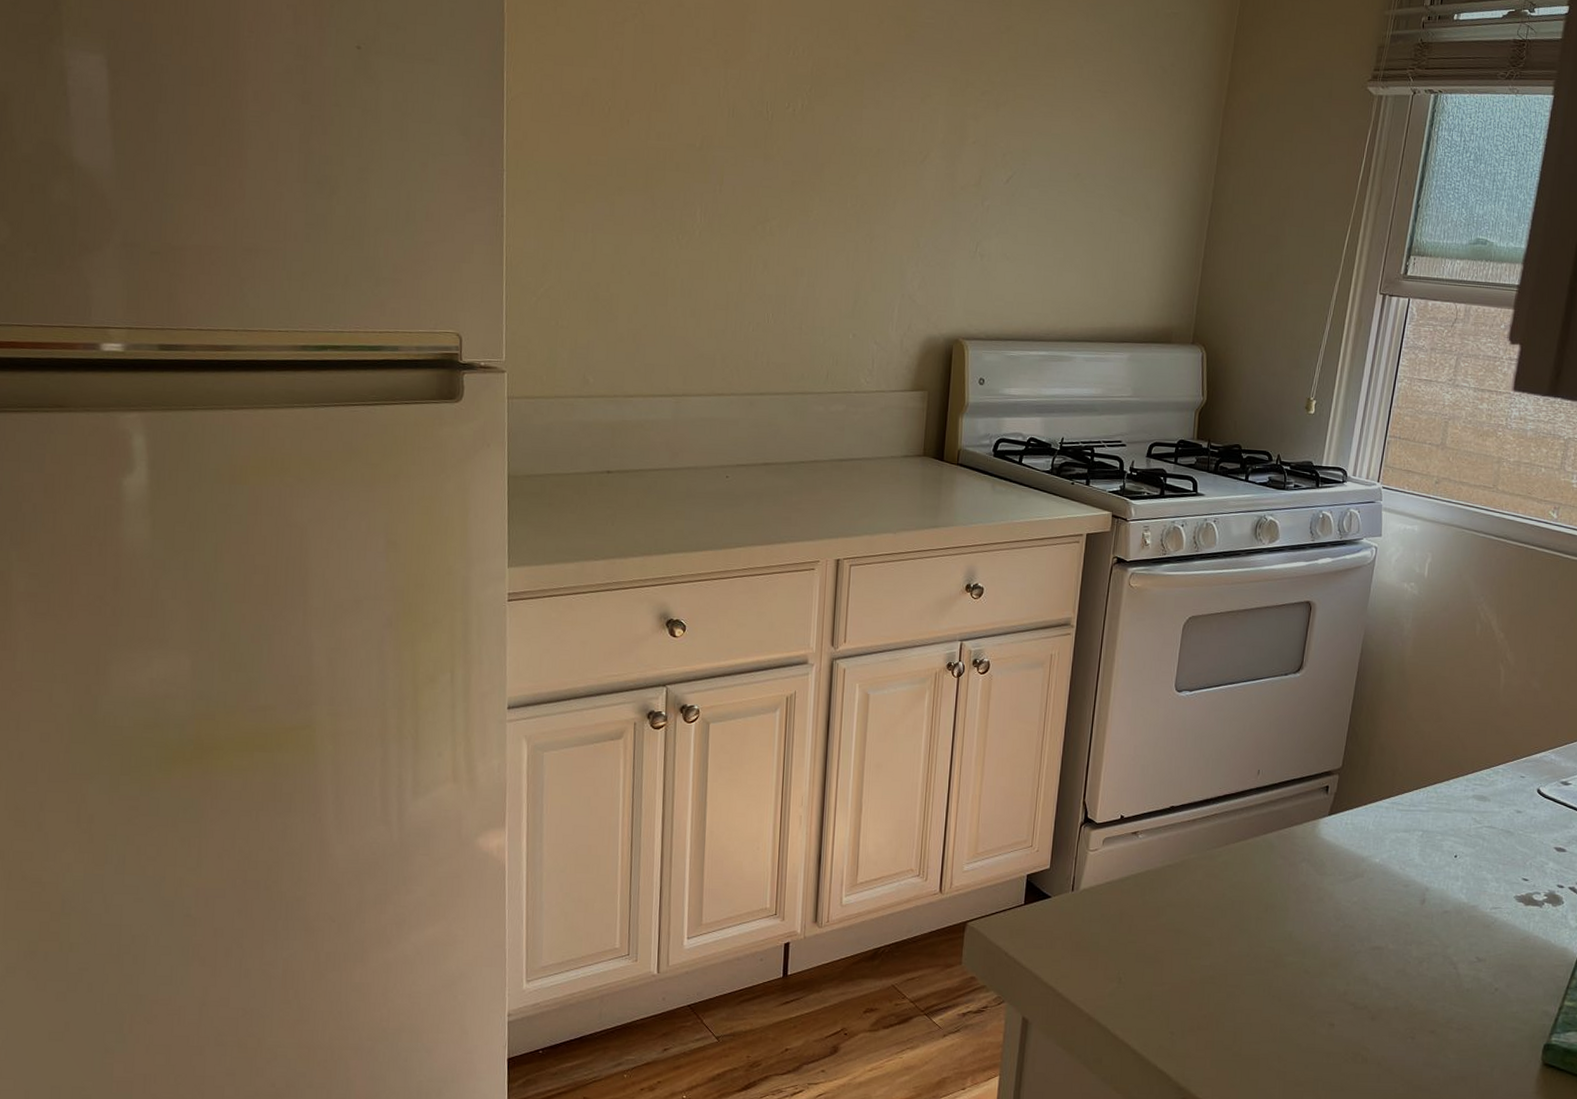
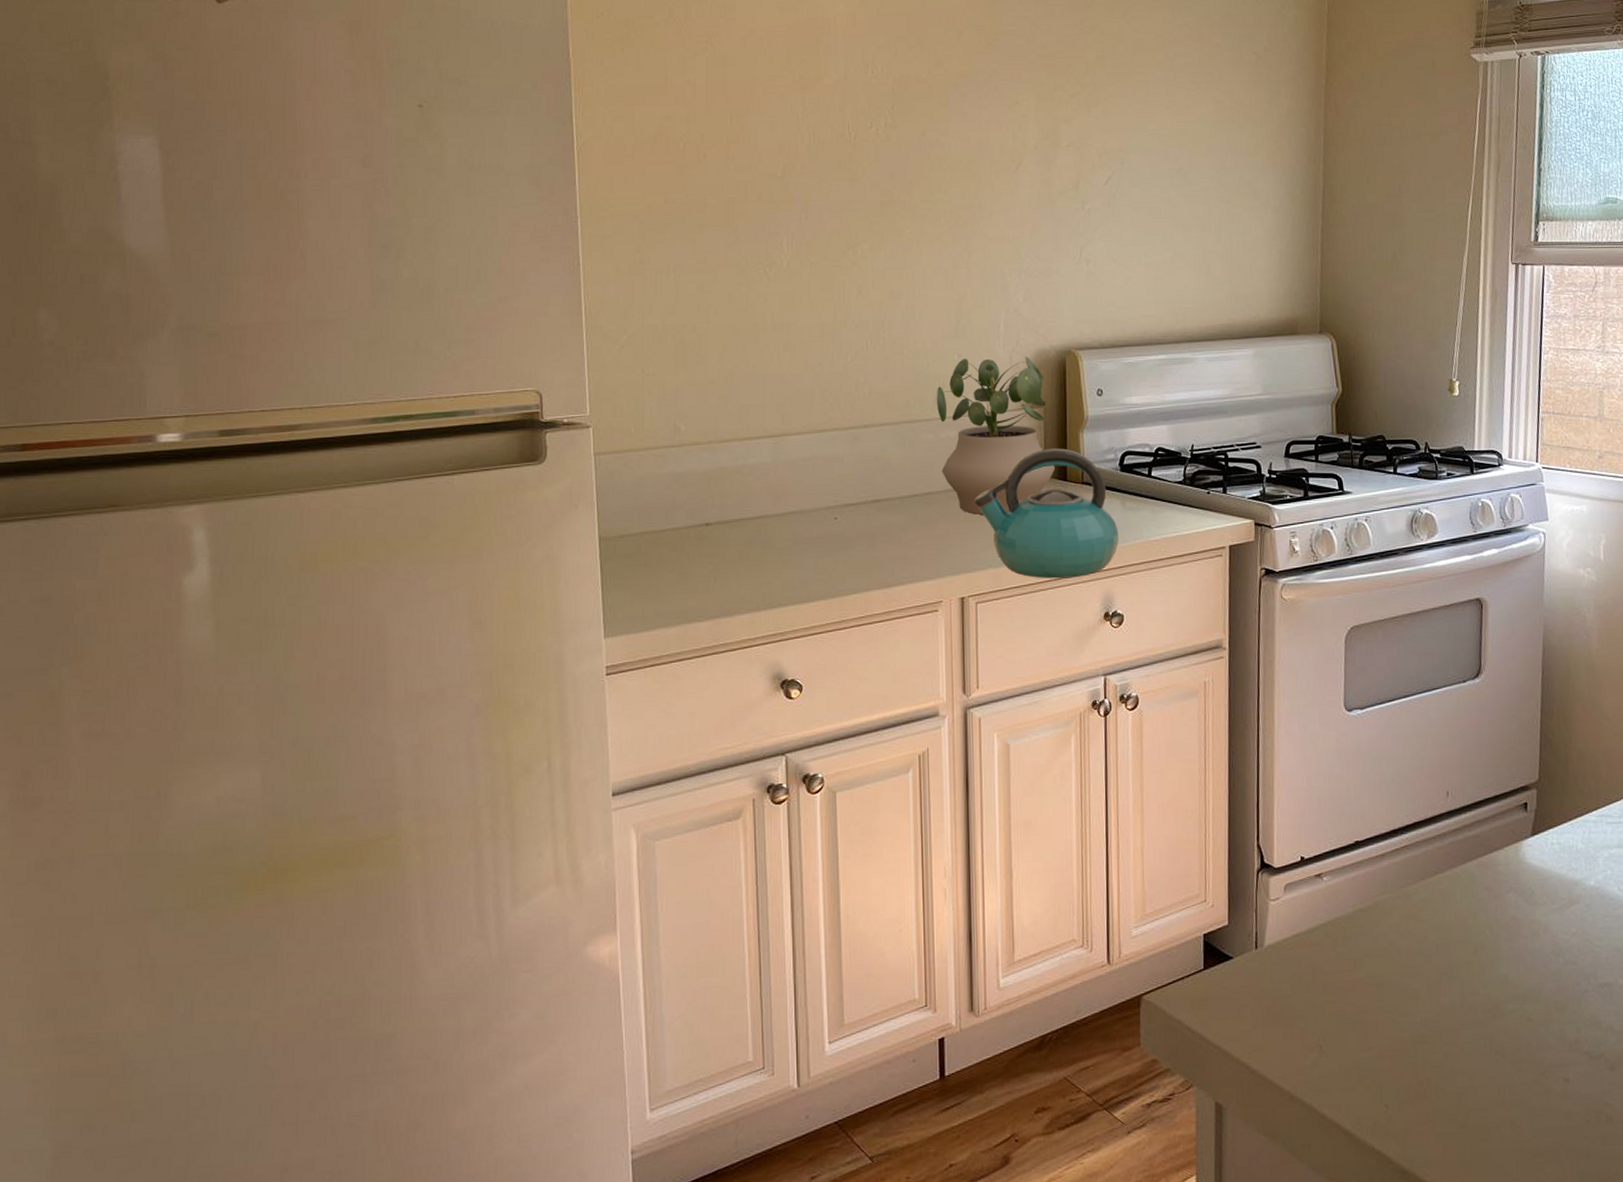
potted plant: none [828,339,934,485] -> present [936,356,1056,515]
kettle: none [855,429,987,551] -> present [973,448,1119,579]

